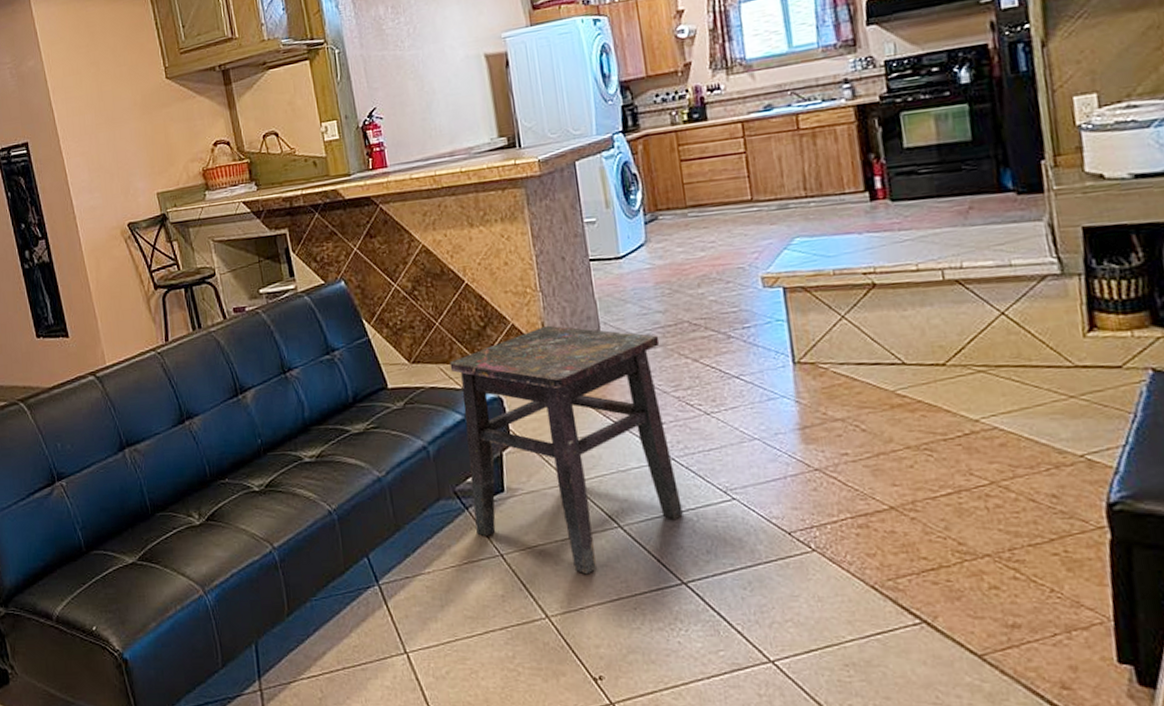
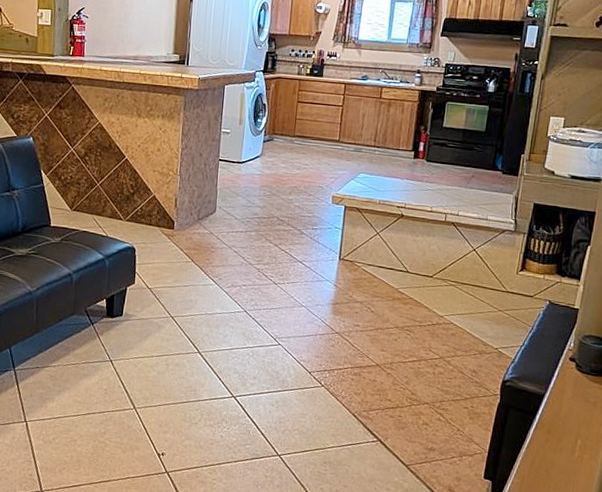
side table: present [449,325,683,575] -> none [96,201,255,382]

